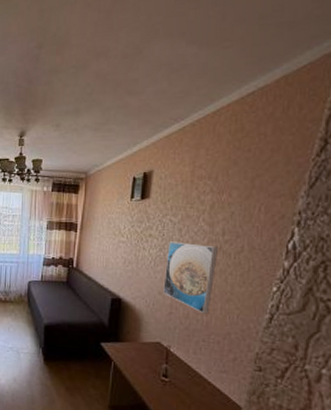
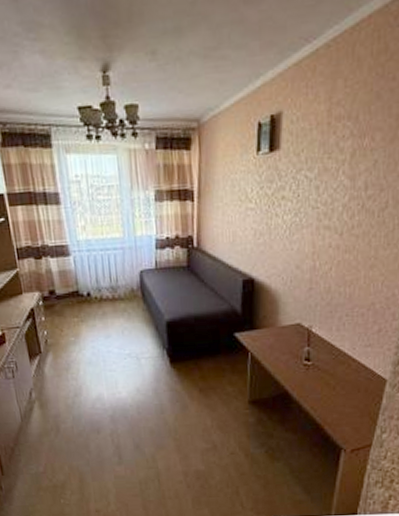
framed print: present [163,241,218,314] -> none [301,202,360,285]

